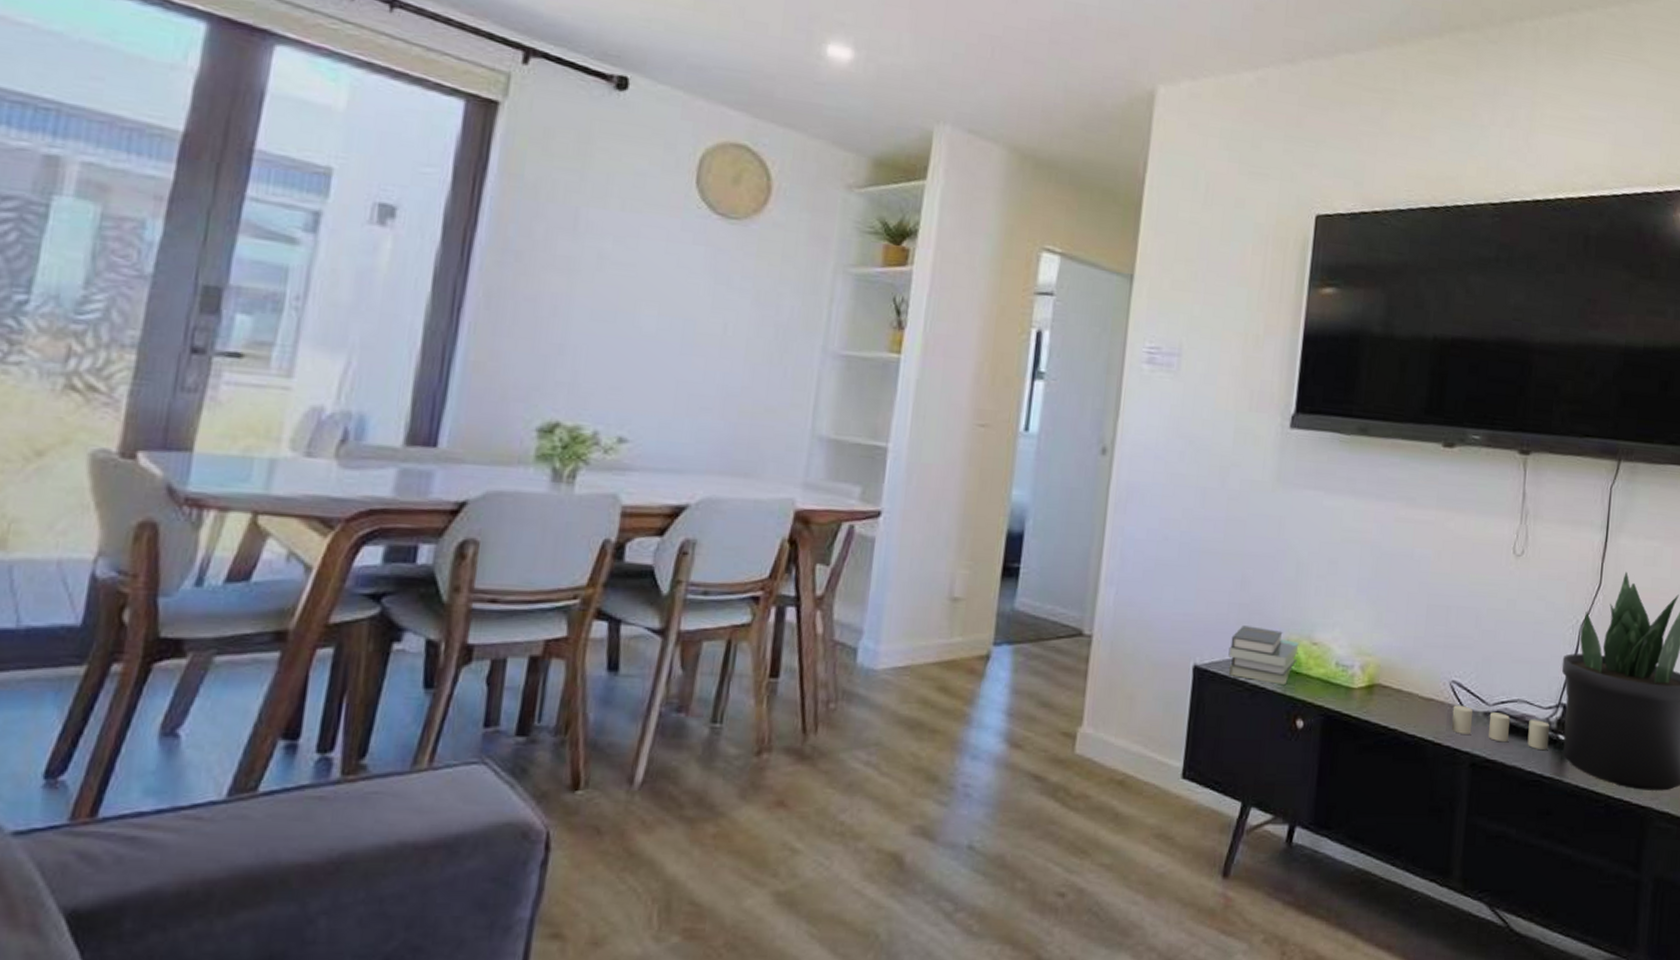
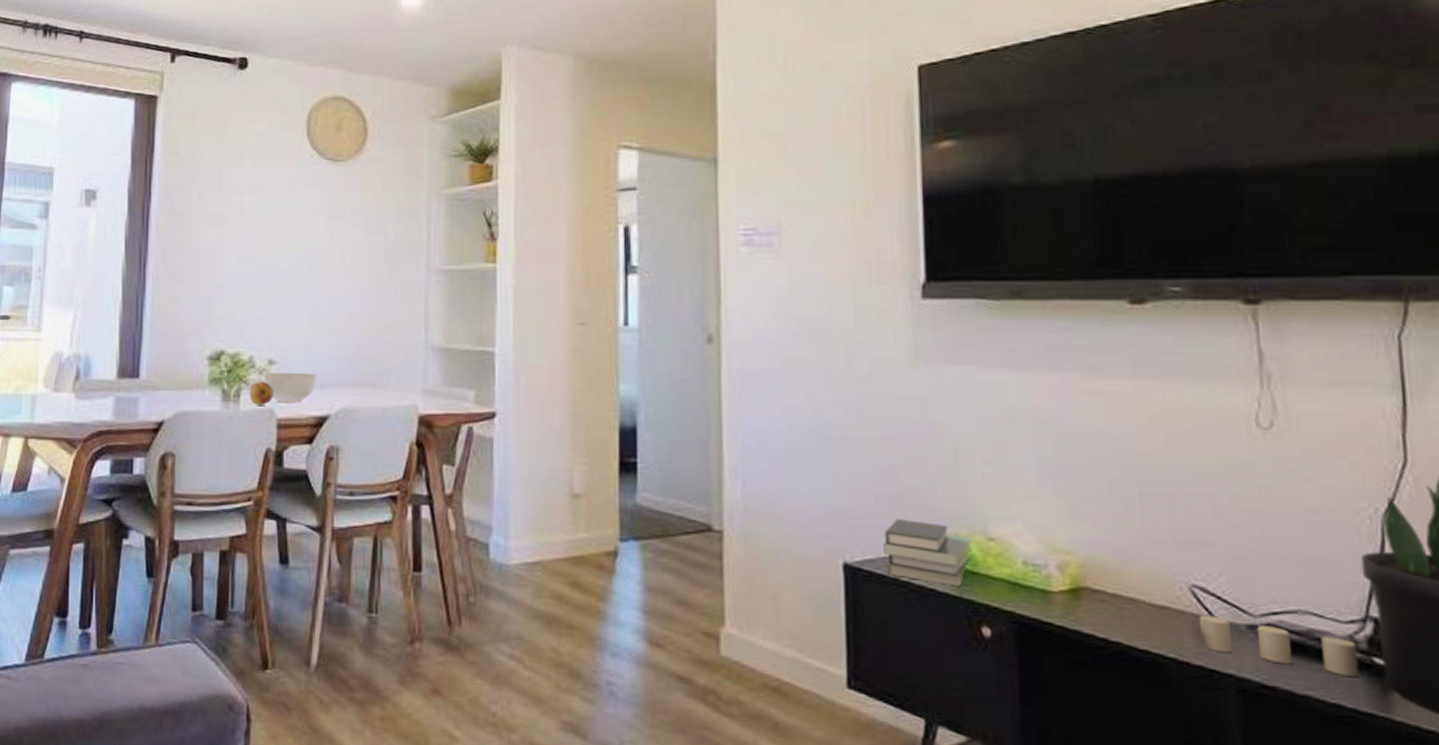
fruit: none [588,461,621,490] -> present [249,381,273,405]
bowl: none [610,452,677,490] -> present [264,372,316,404]

